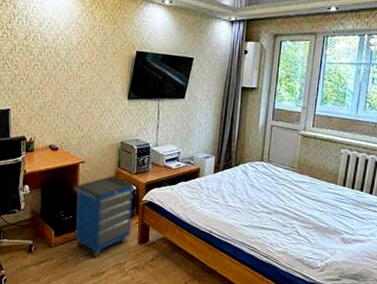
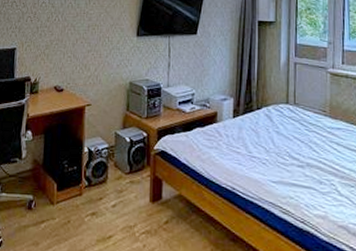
cabinet: present [74,176,133,257] -> none [79,120,144,218]

